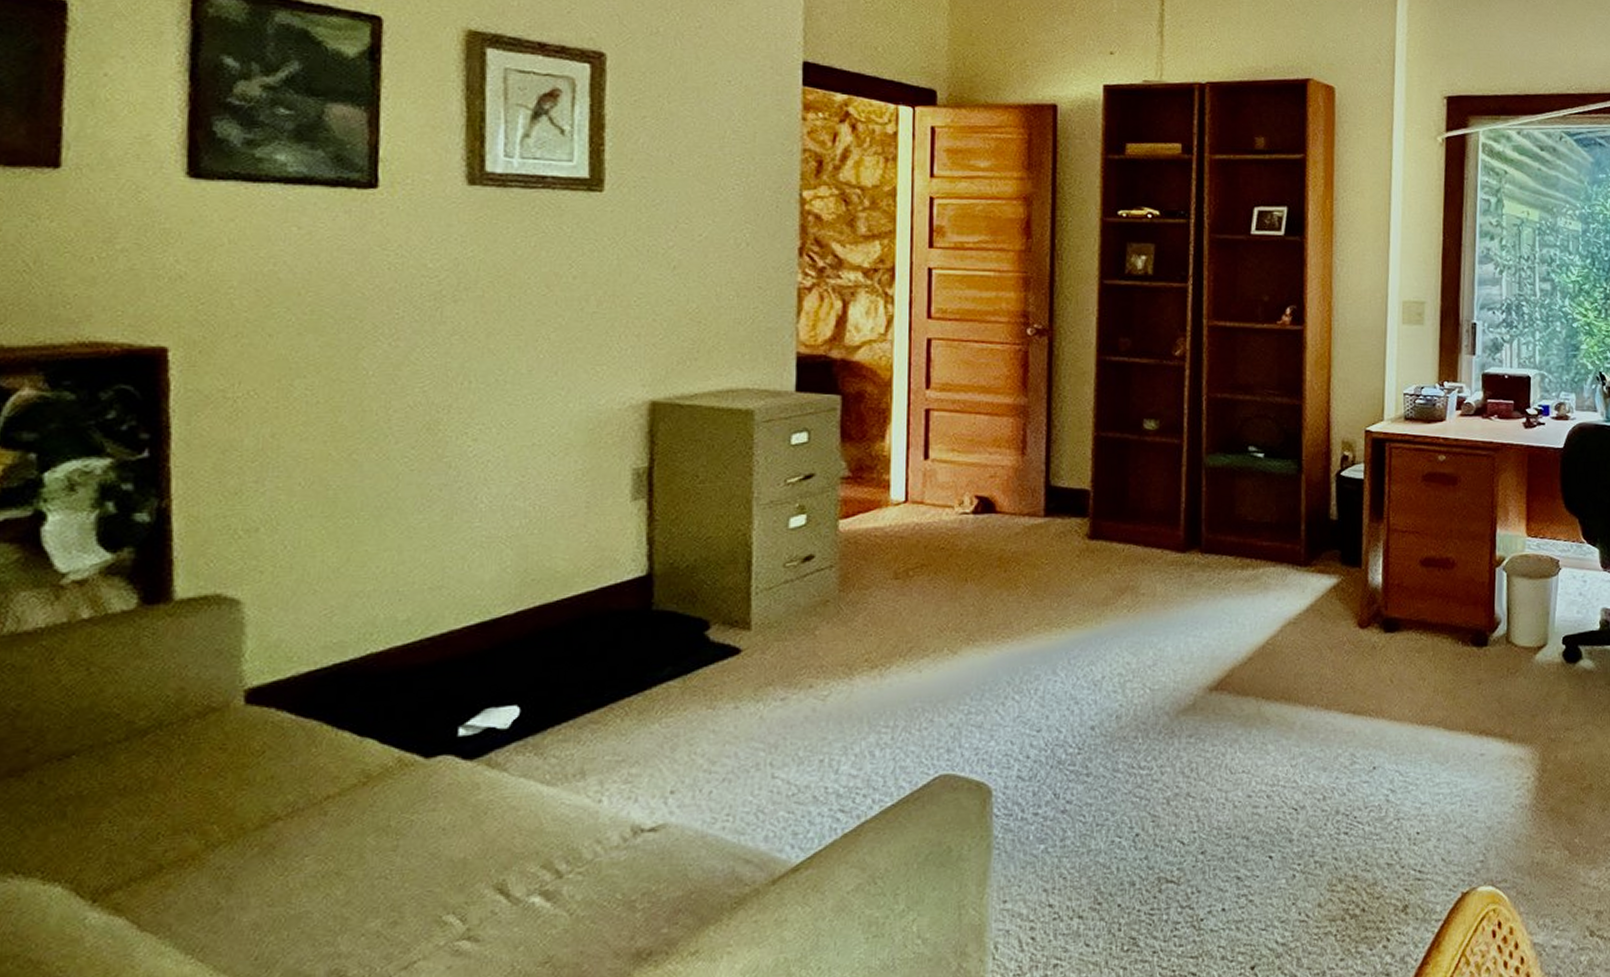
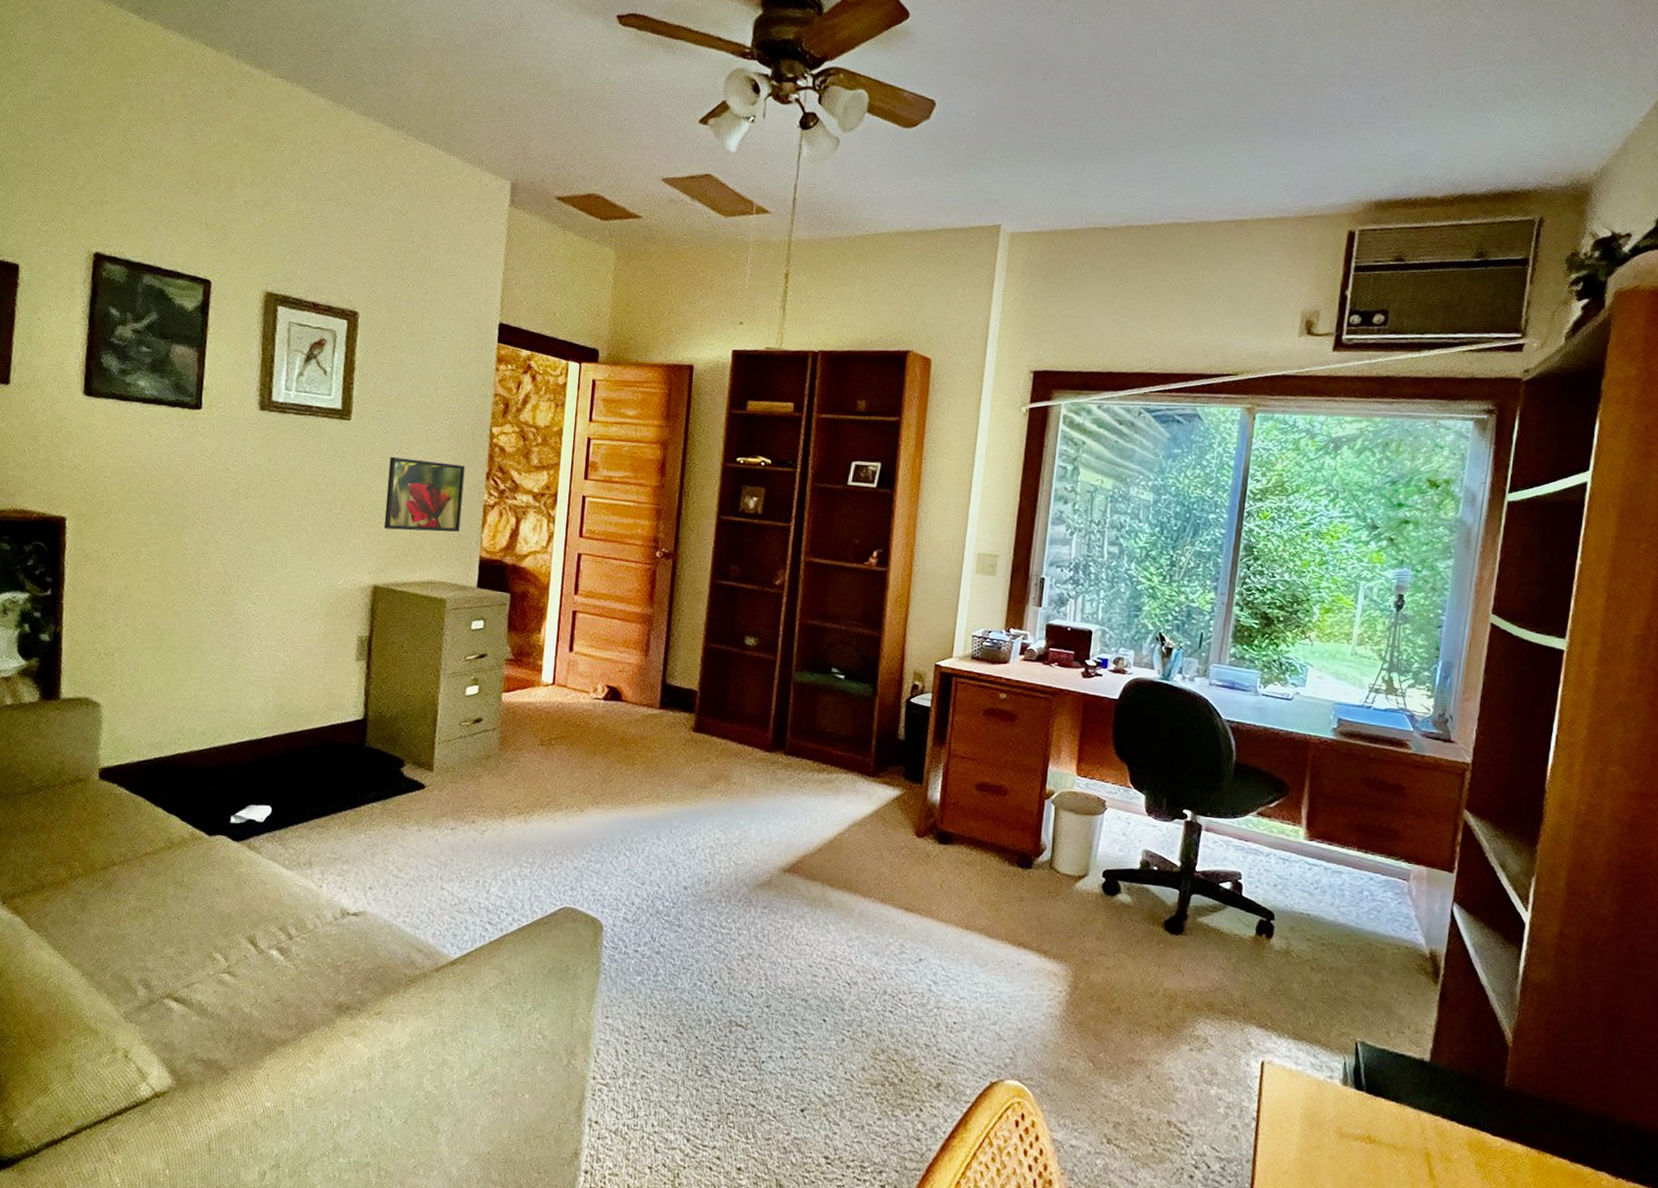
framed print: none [660,235,769,328] -> present [383,456,465,532]

